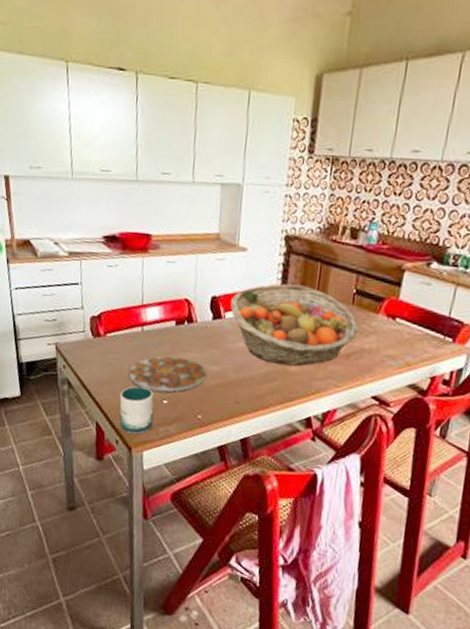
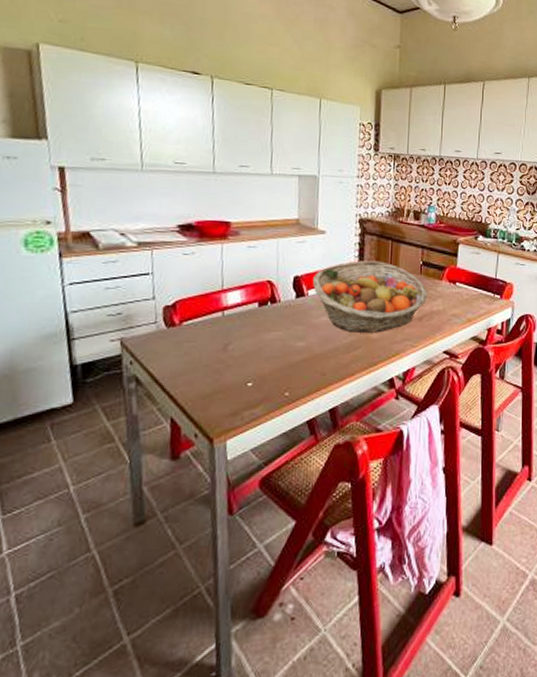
mug: present [119,386,154,435] -> none [198,372,238,424]
plate: present [128,356,206,392] -> none [208,337,292,375]

